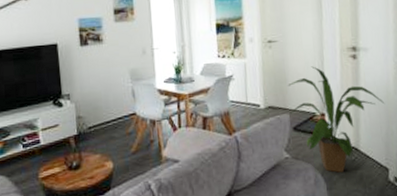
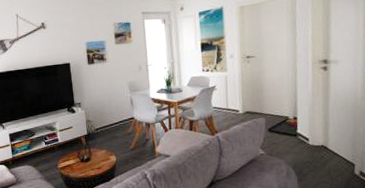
house plant: present [288,66,385,173] -> none [264,77,353,168]

